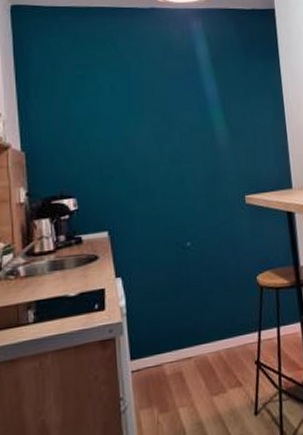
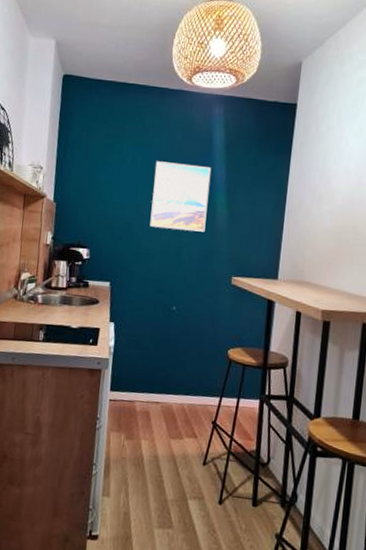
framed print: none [138,84,207,159] -> present [149,161,212,232]

